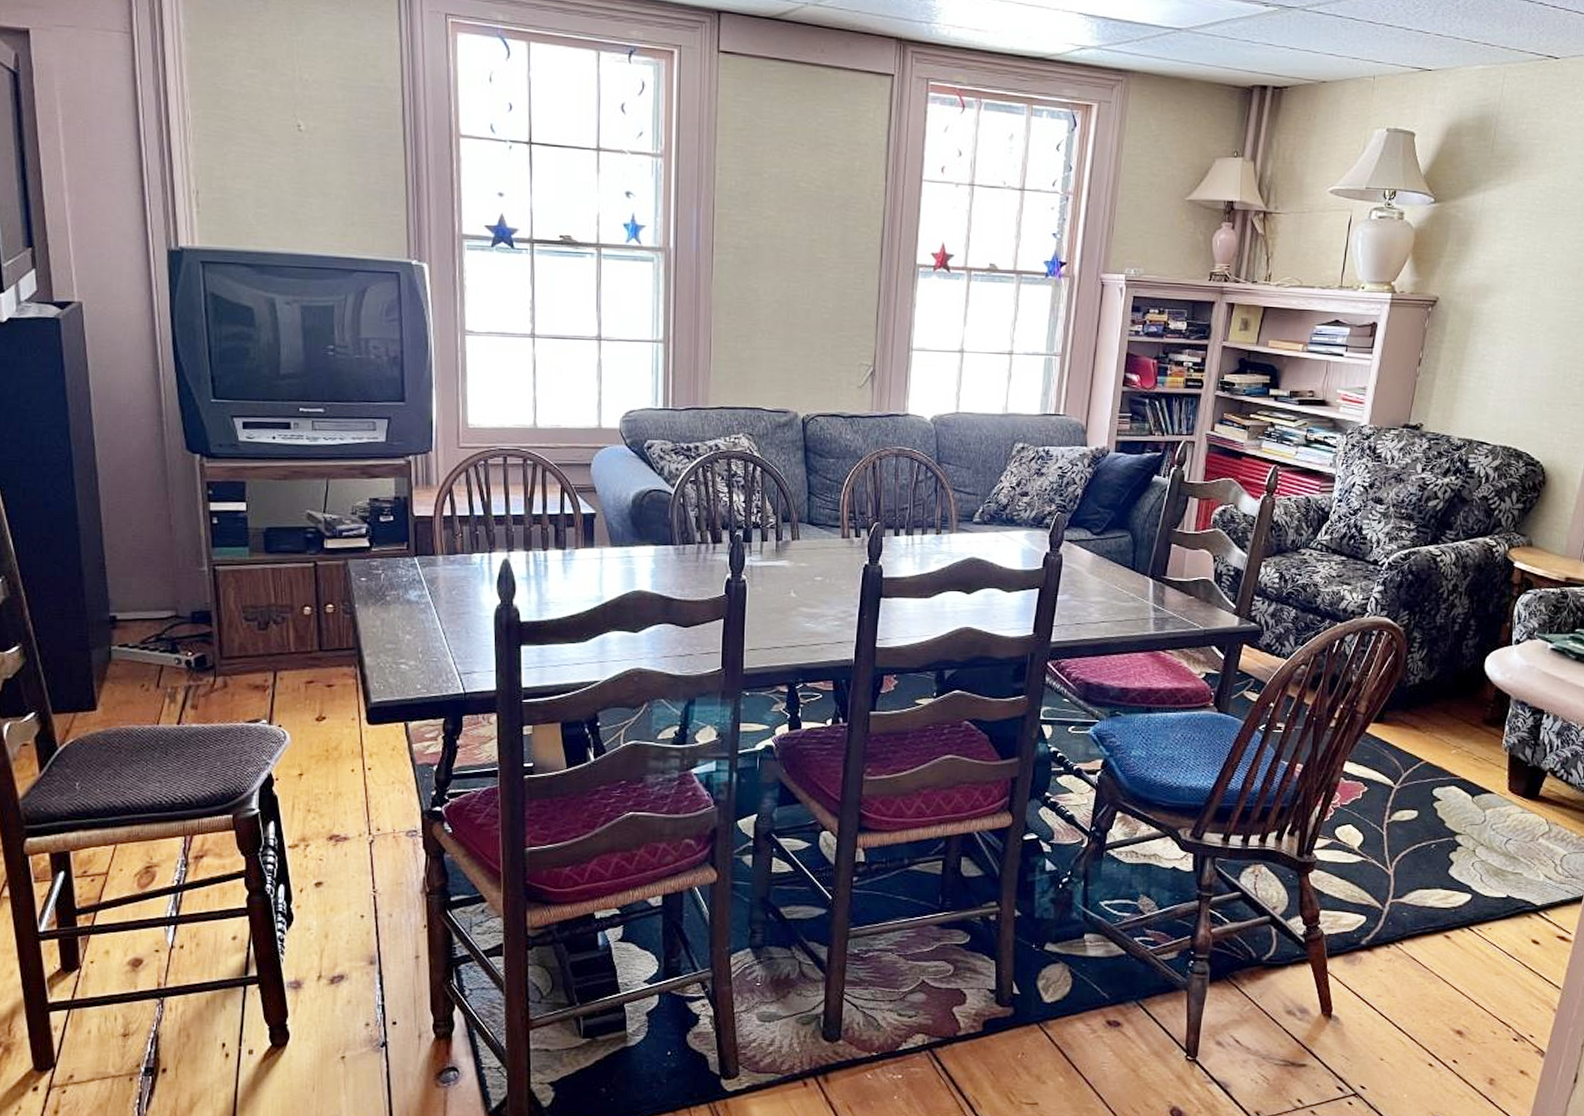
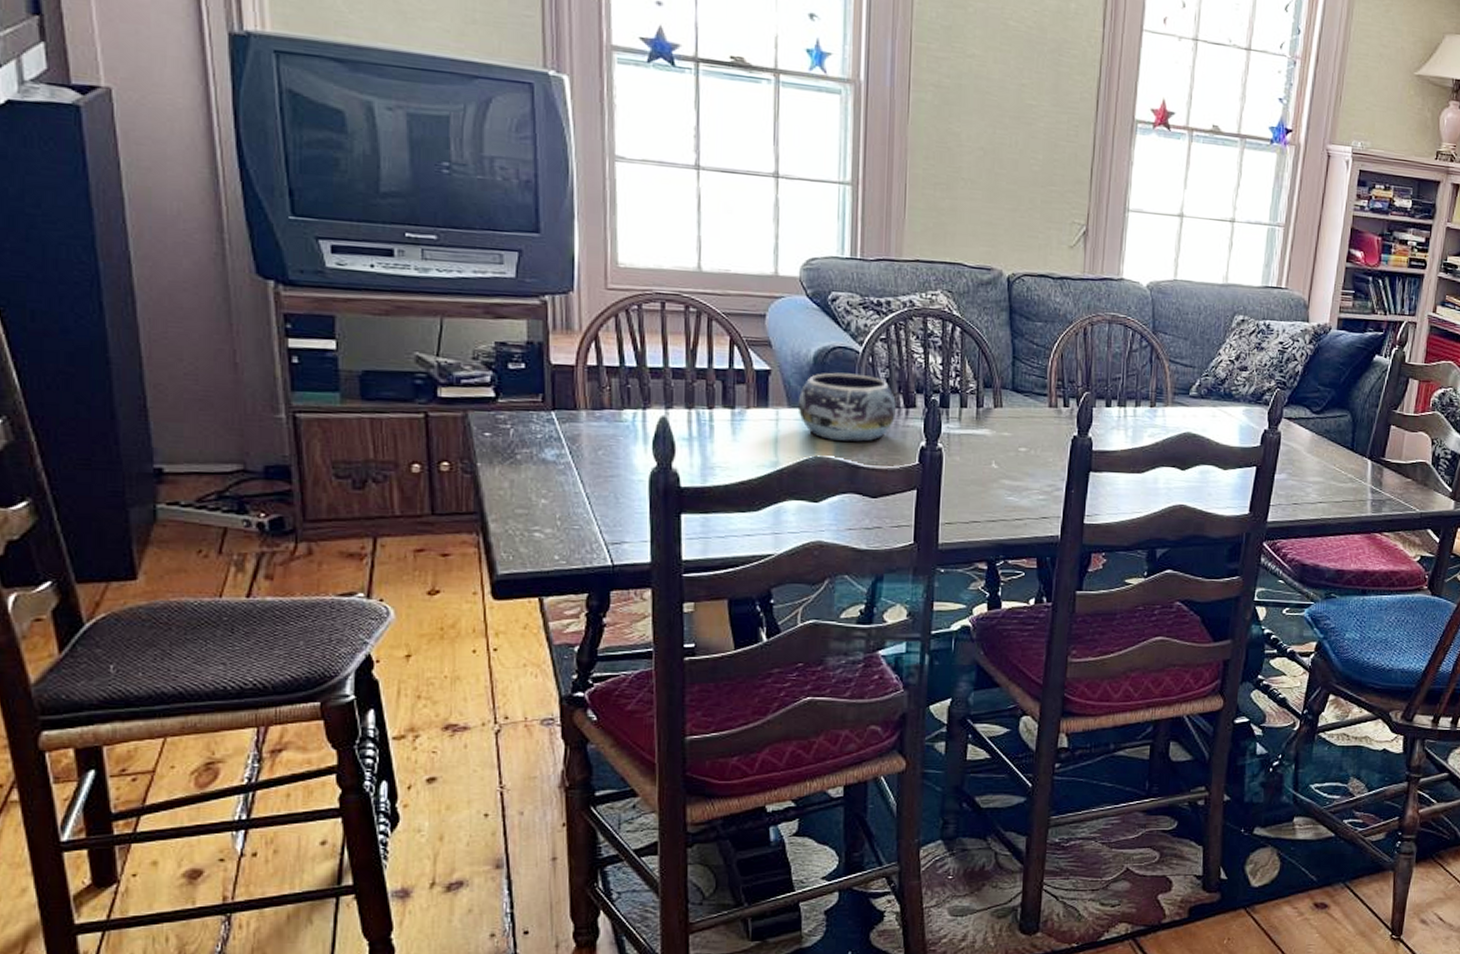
decorative bowl: none [619,513,704,576] -> present [797,372,896,442]

